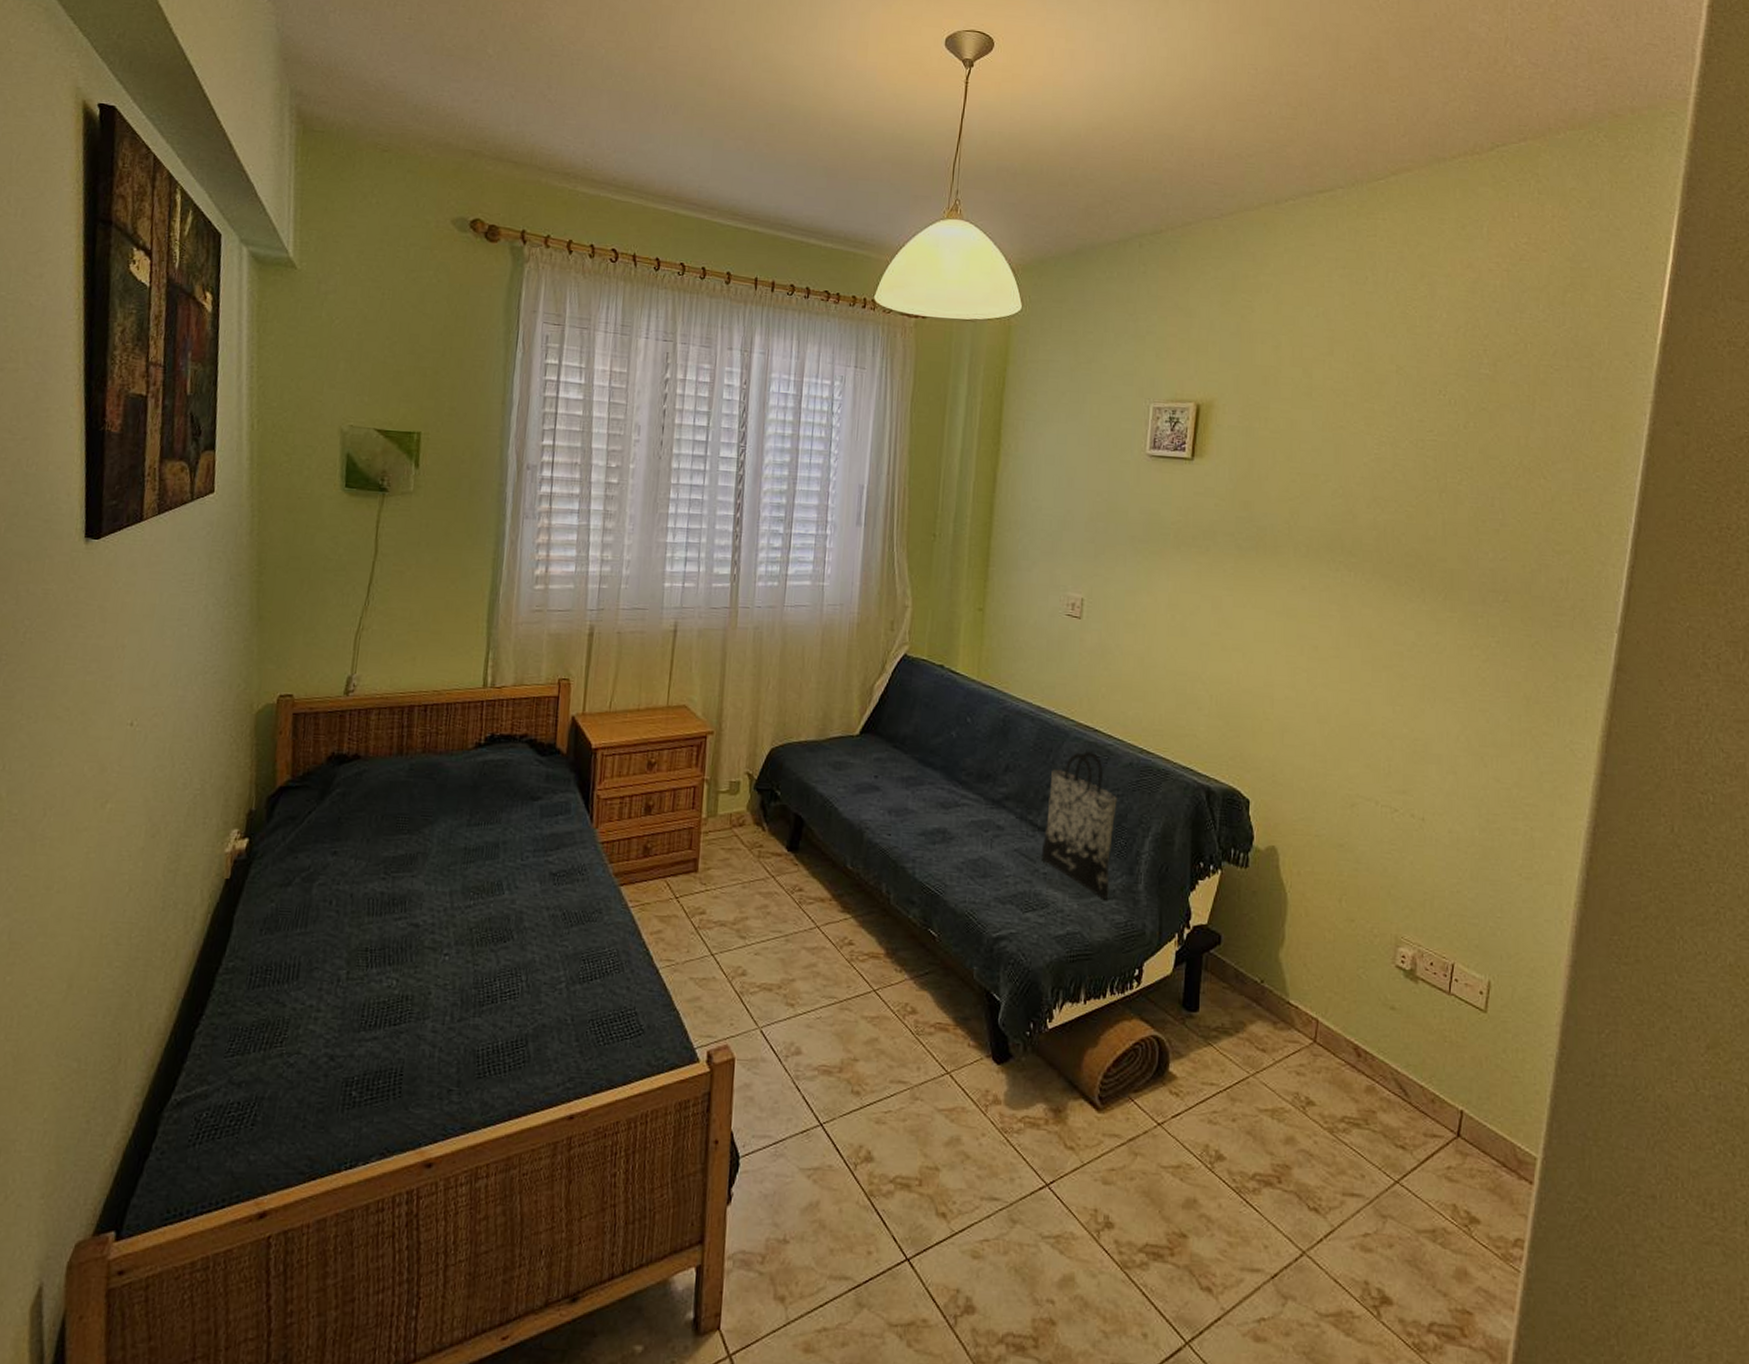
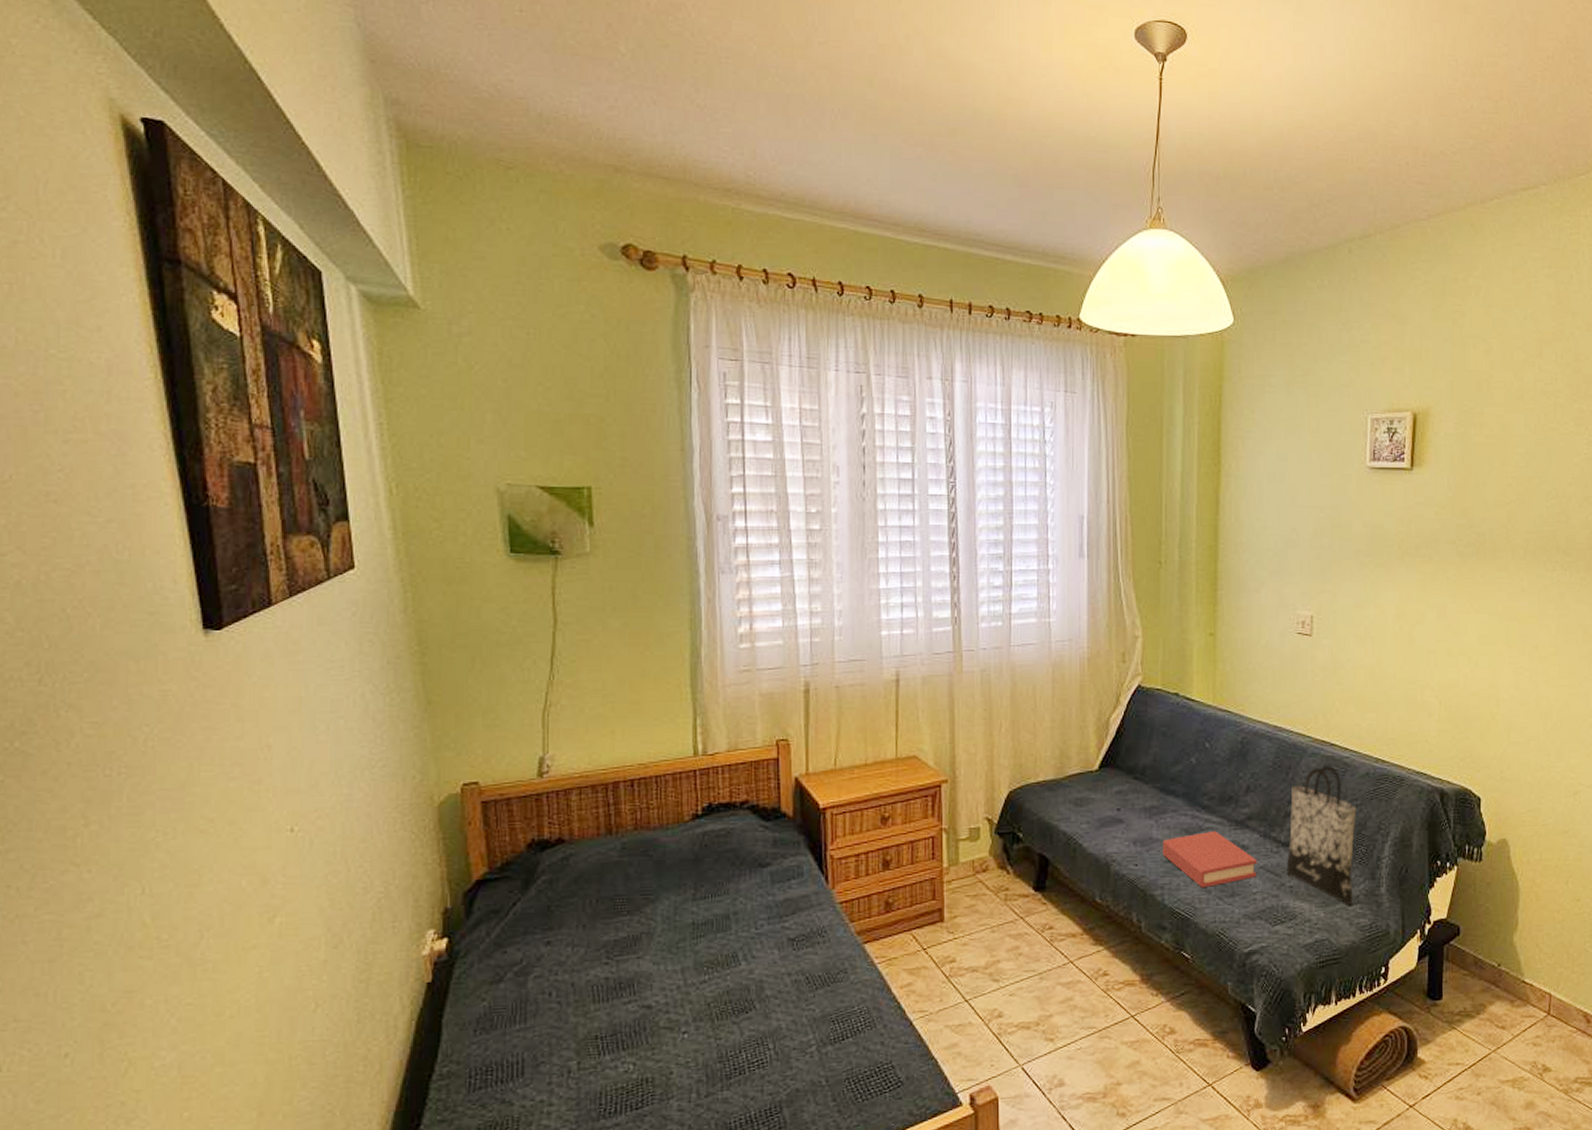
hardback book: none [917,807,1012,866] -> present [1163,830,1257,889]

